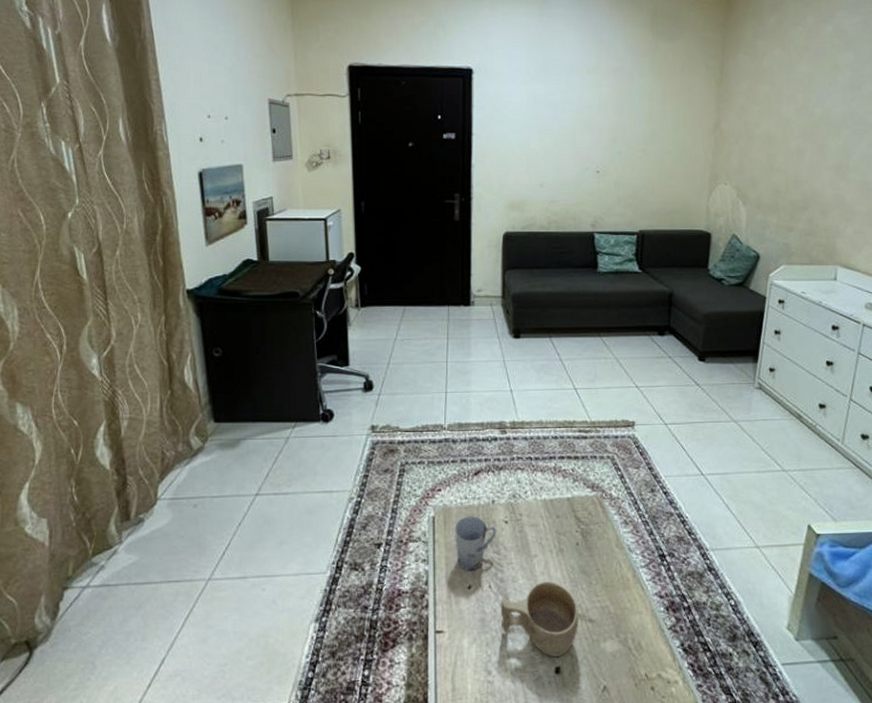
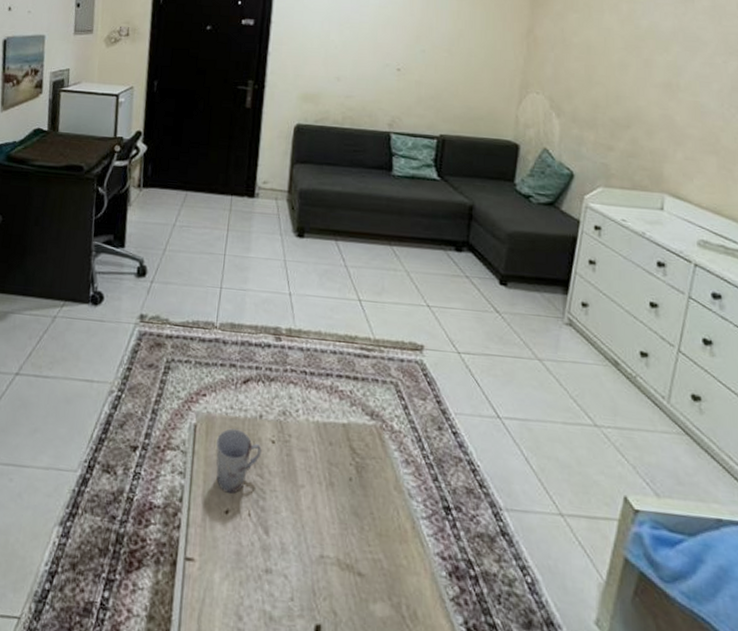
cup: present [500,582,578,658] -> none [258,518,346,613]

